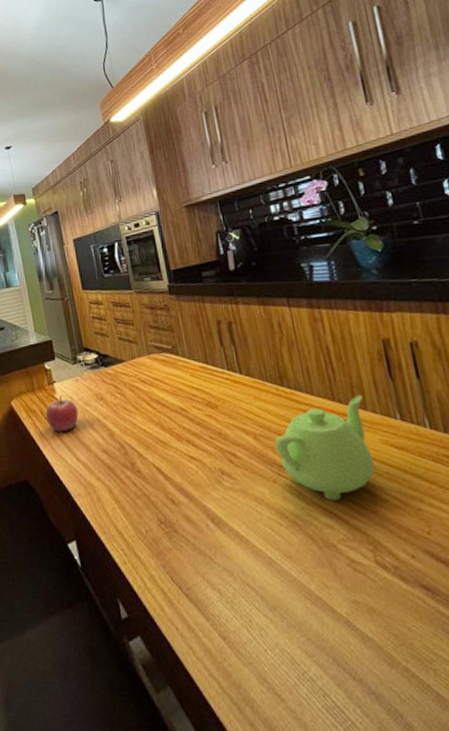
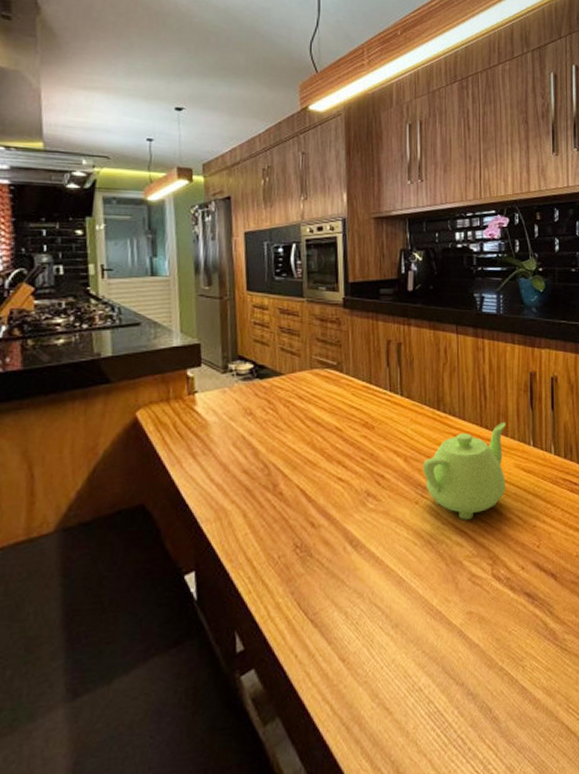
fruit: present [45,395,79,433] -> none [179,407,221,450]

